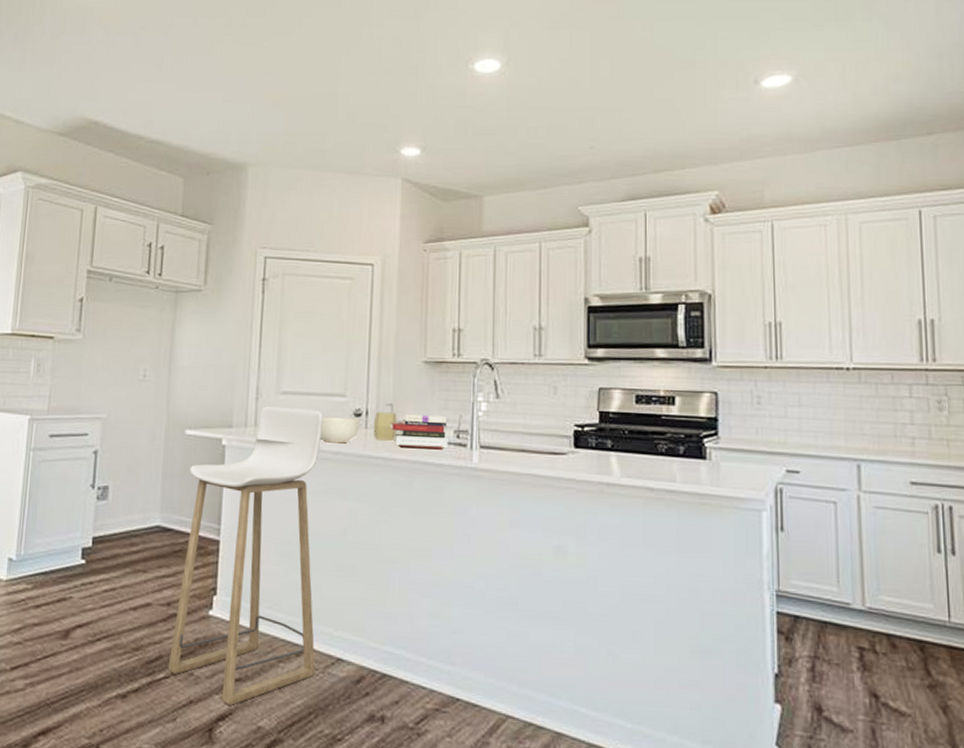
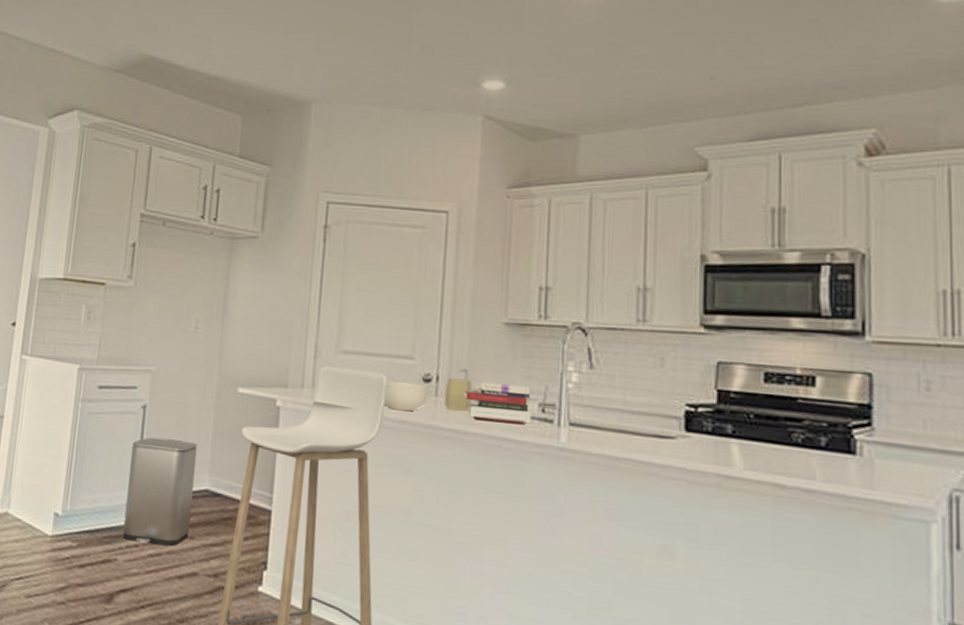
pedal bin: none [77,480,148,581] -> present [122,437,197,547]

